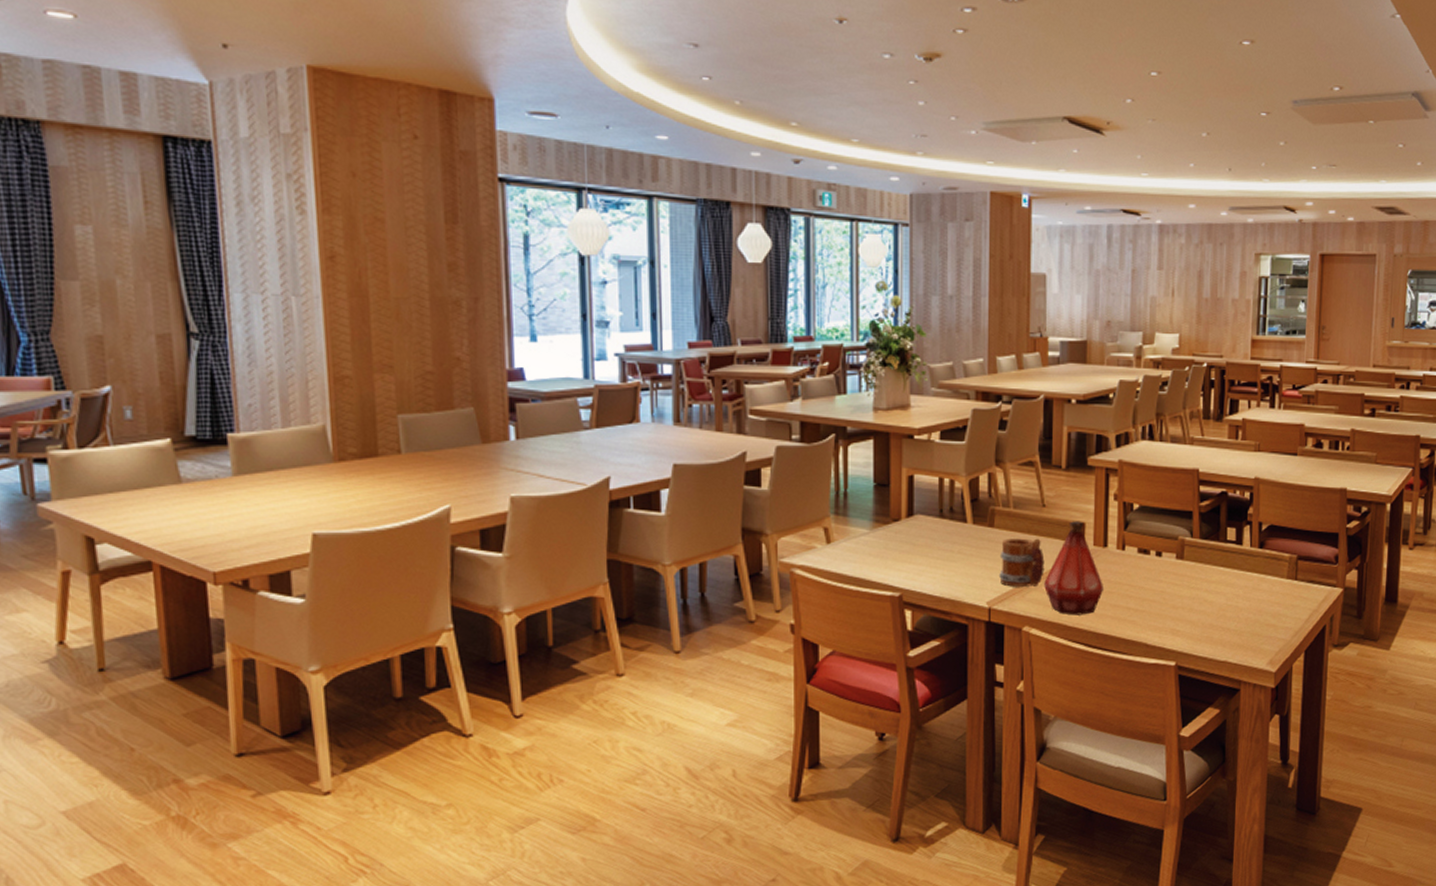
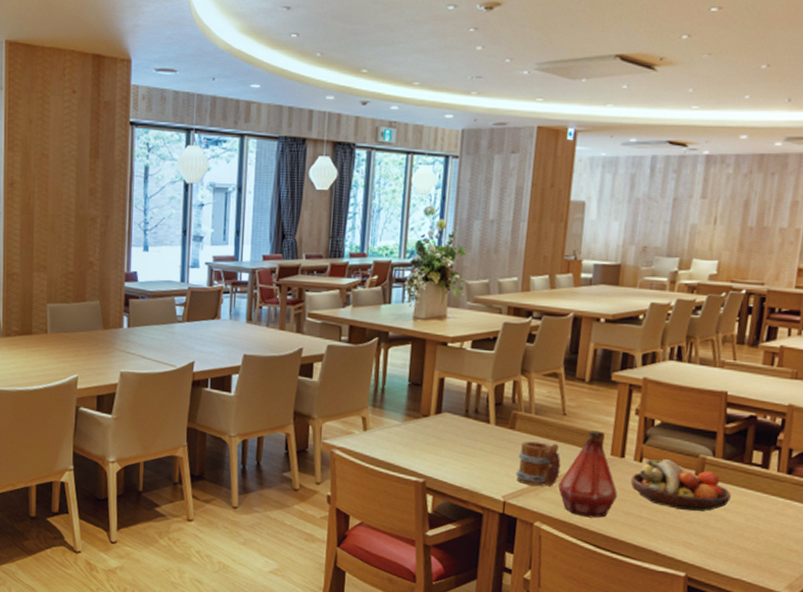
fruit bowl: none [1116,545,1211,597] -> present [631,459,731,512]

